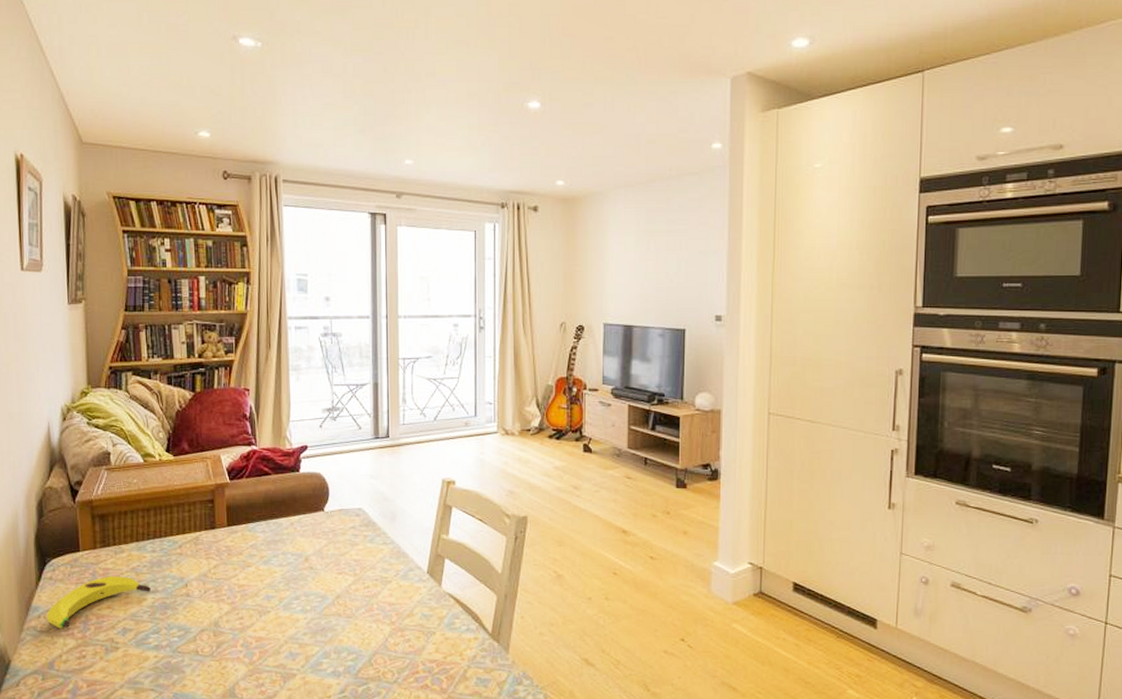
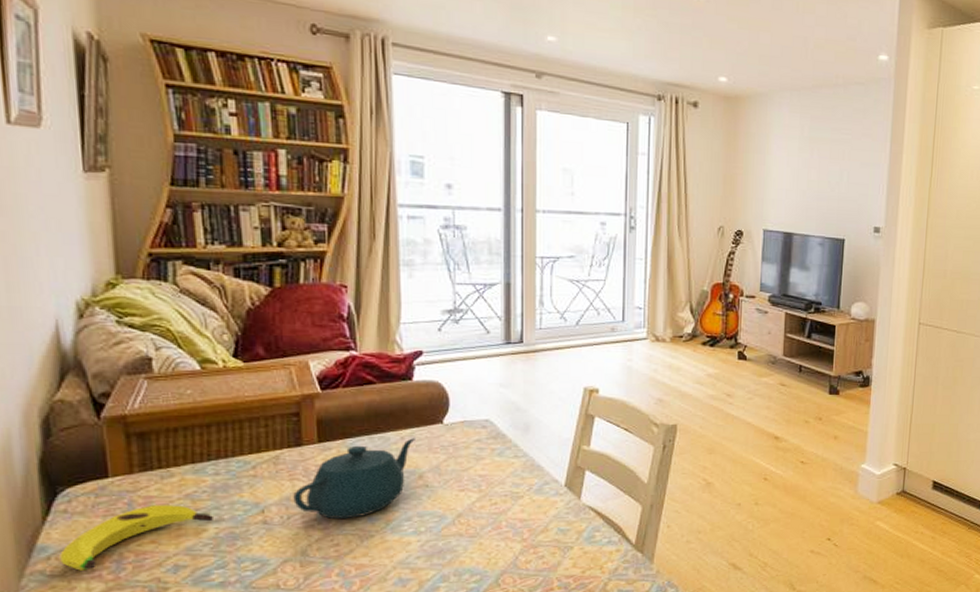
teapot: none [209,524,303,596] -> present [293,438,417,520]

